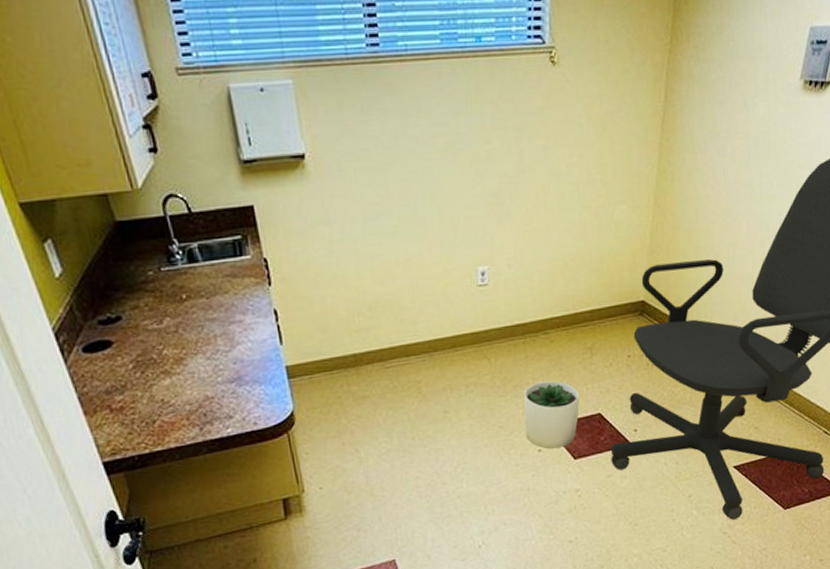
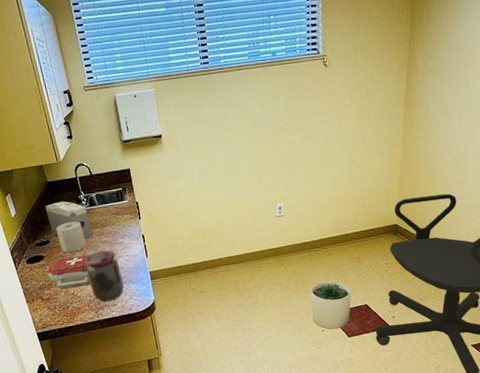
battery: none [113,253,195,315] -> present [46,201,93,239]
first aid kit: none [120,333,198,394] -> present [48,251,95,290]
paper towel roll: none [131,286,183,336] -> present [56,221,86,253]
jar: none [181,332,245,413] -> present [85,250,124,302]

